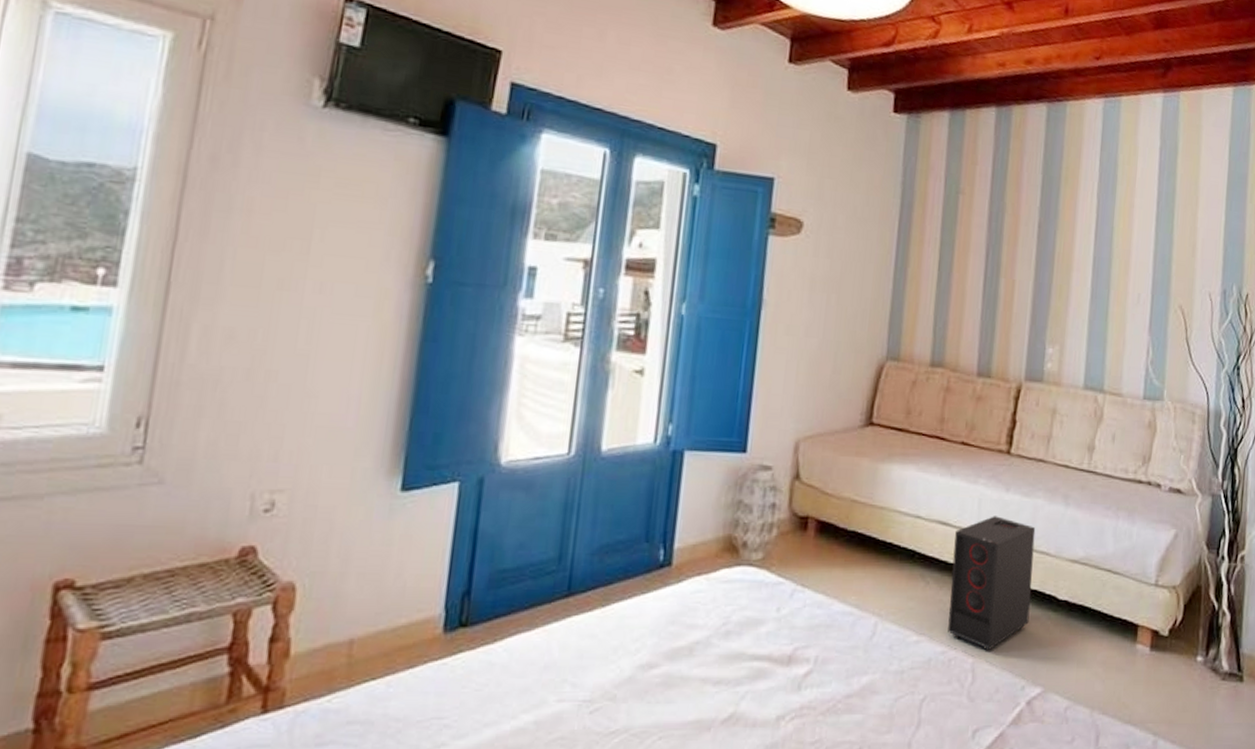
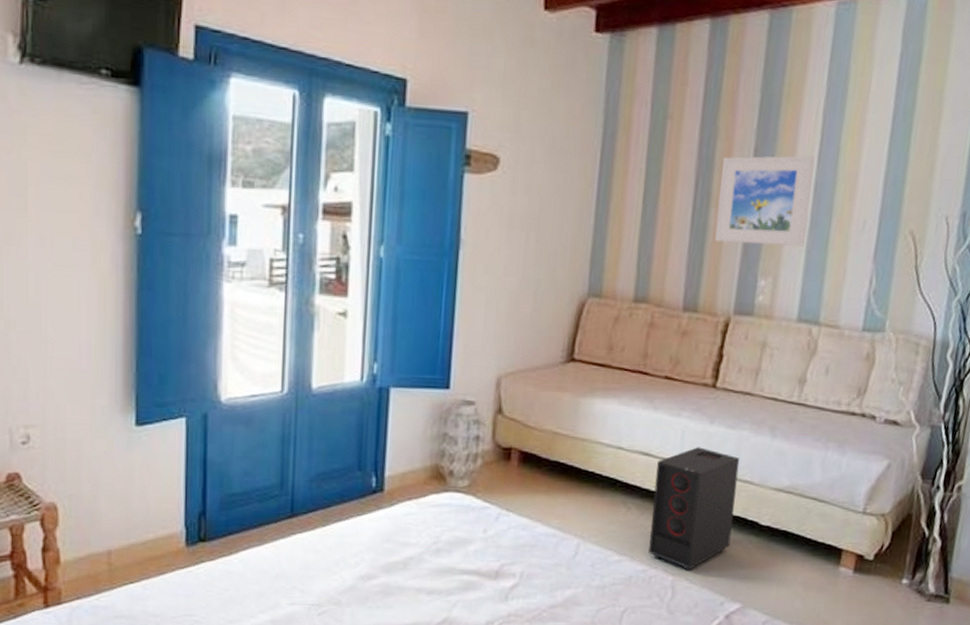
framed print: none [1005,230,1092,317] -> present [714,155,815,246]

